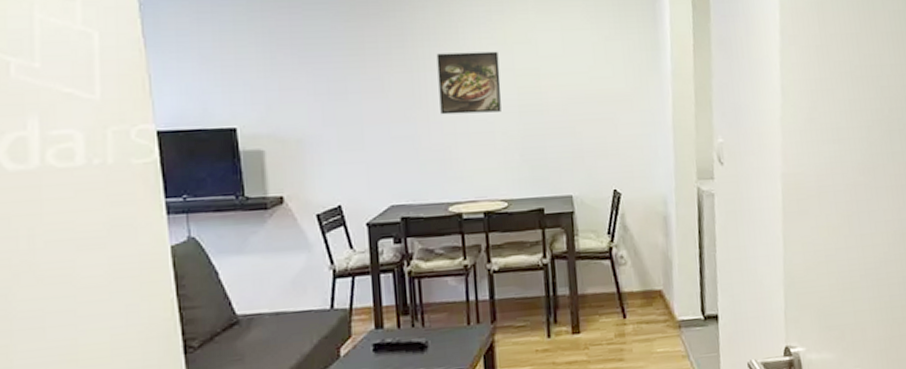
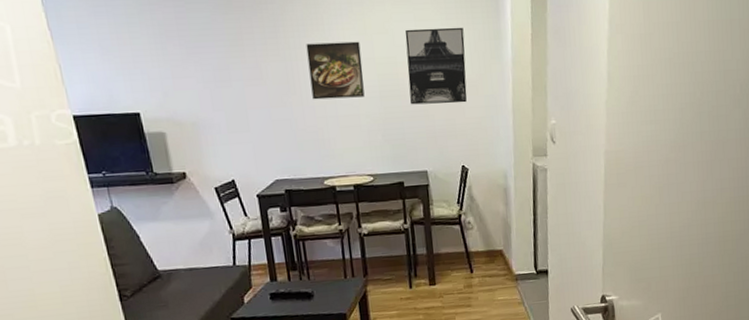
wall art: none [550,37,620,121] -> present [405,27,467,105]

